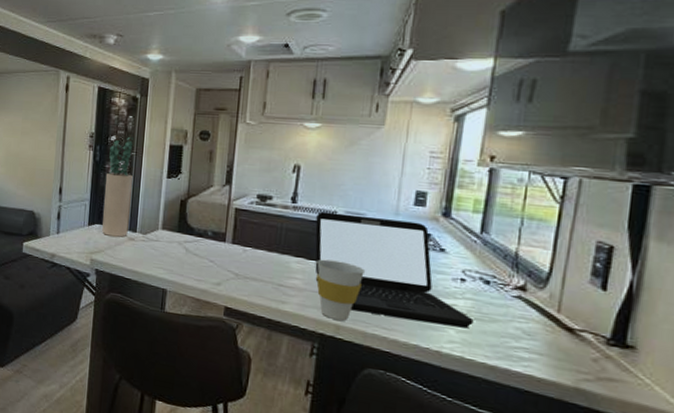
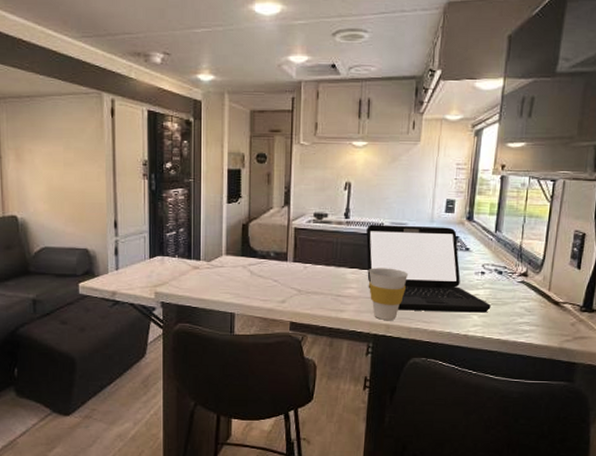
vase: present [102,135,134,237] -> none [163,161,193,267]

